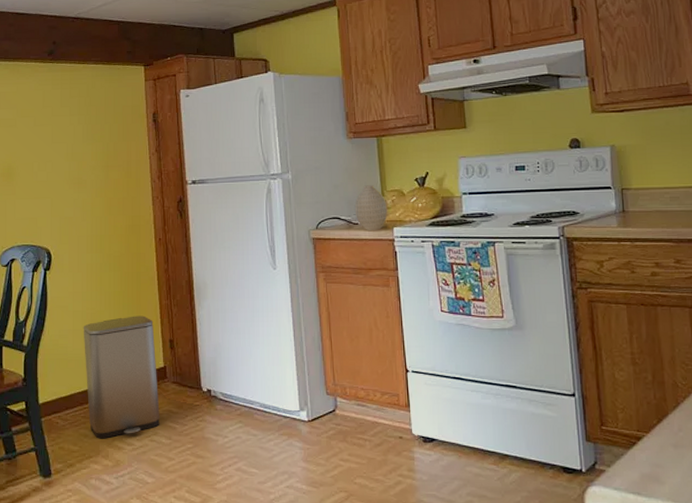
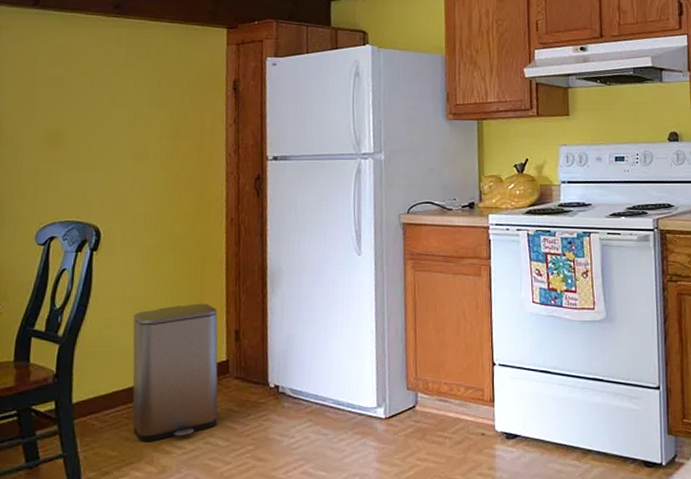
vase: present [354,185,388,232] -> none [449,169,484,218]

